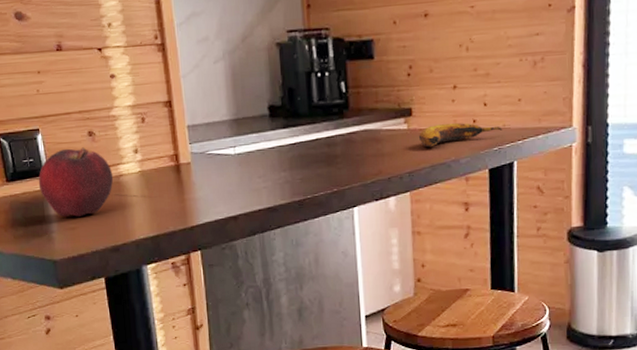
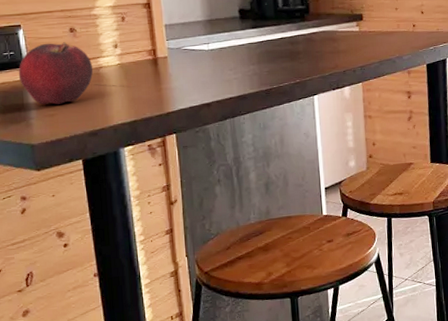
banana: present [418,123,503,148] -> none [368,27,437,47]

